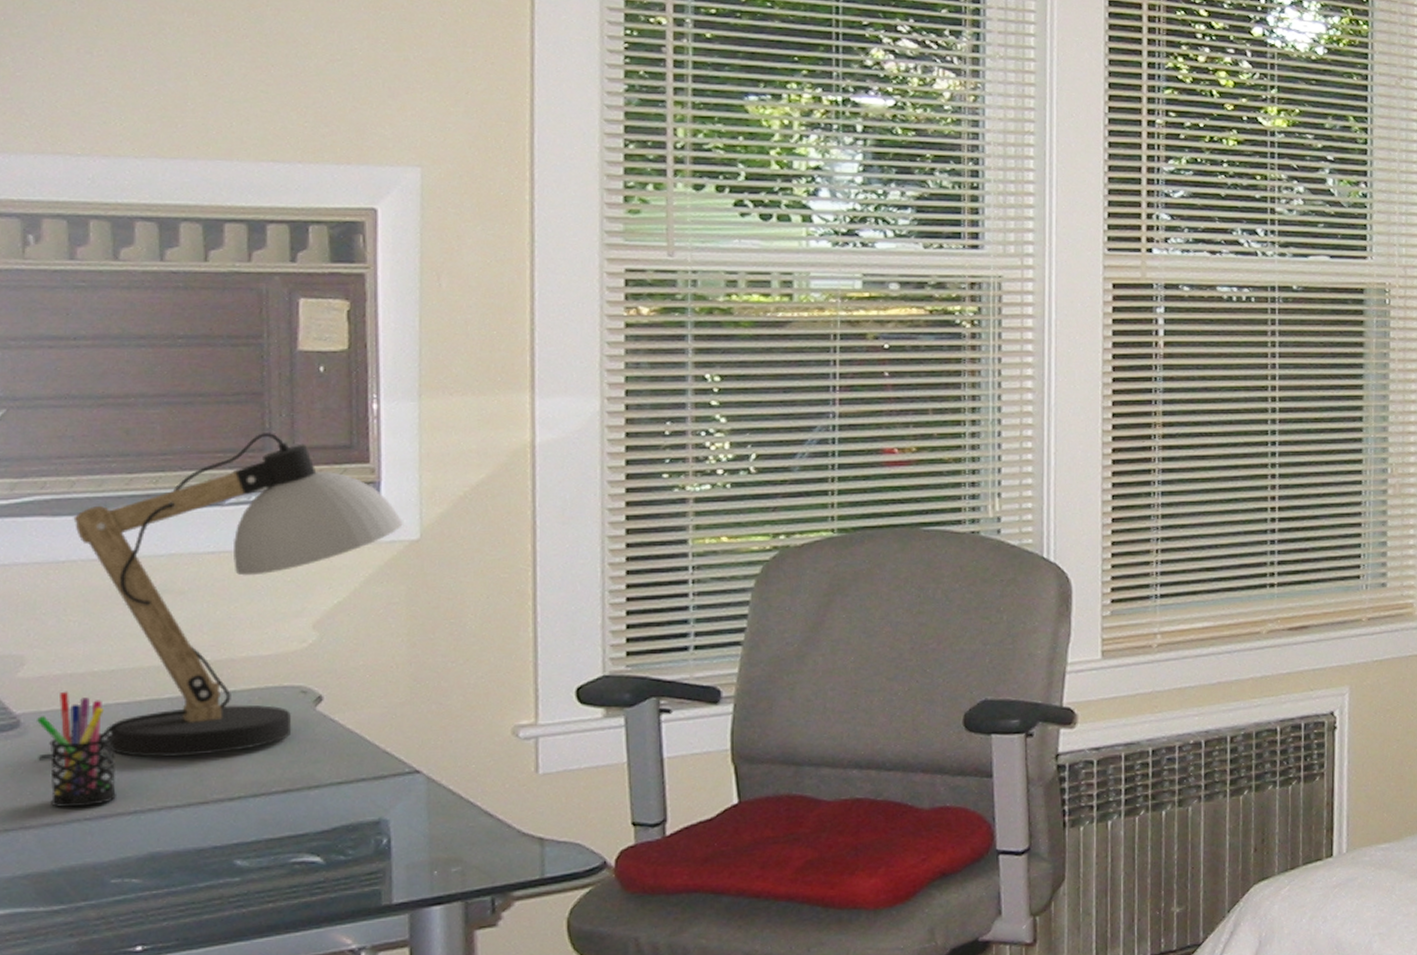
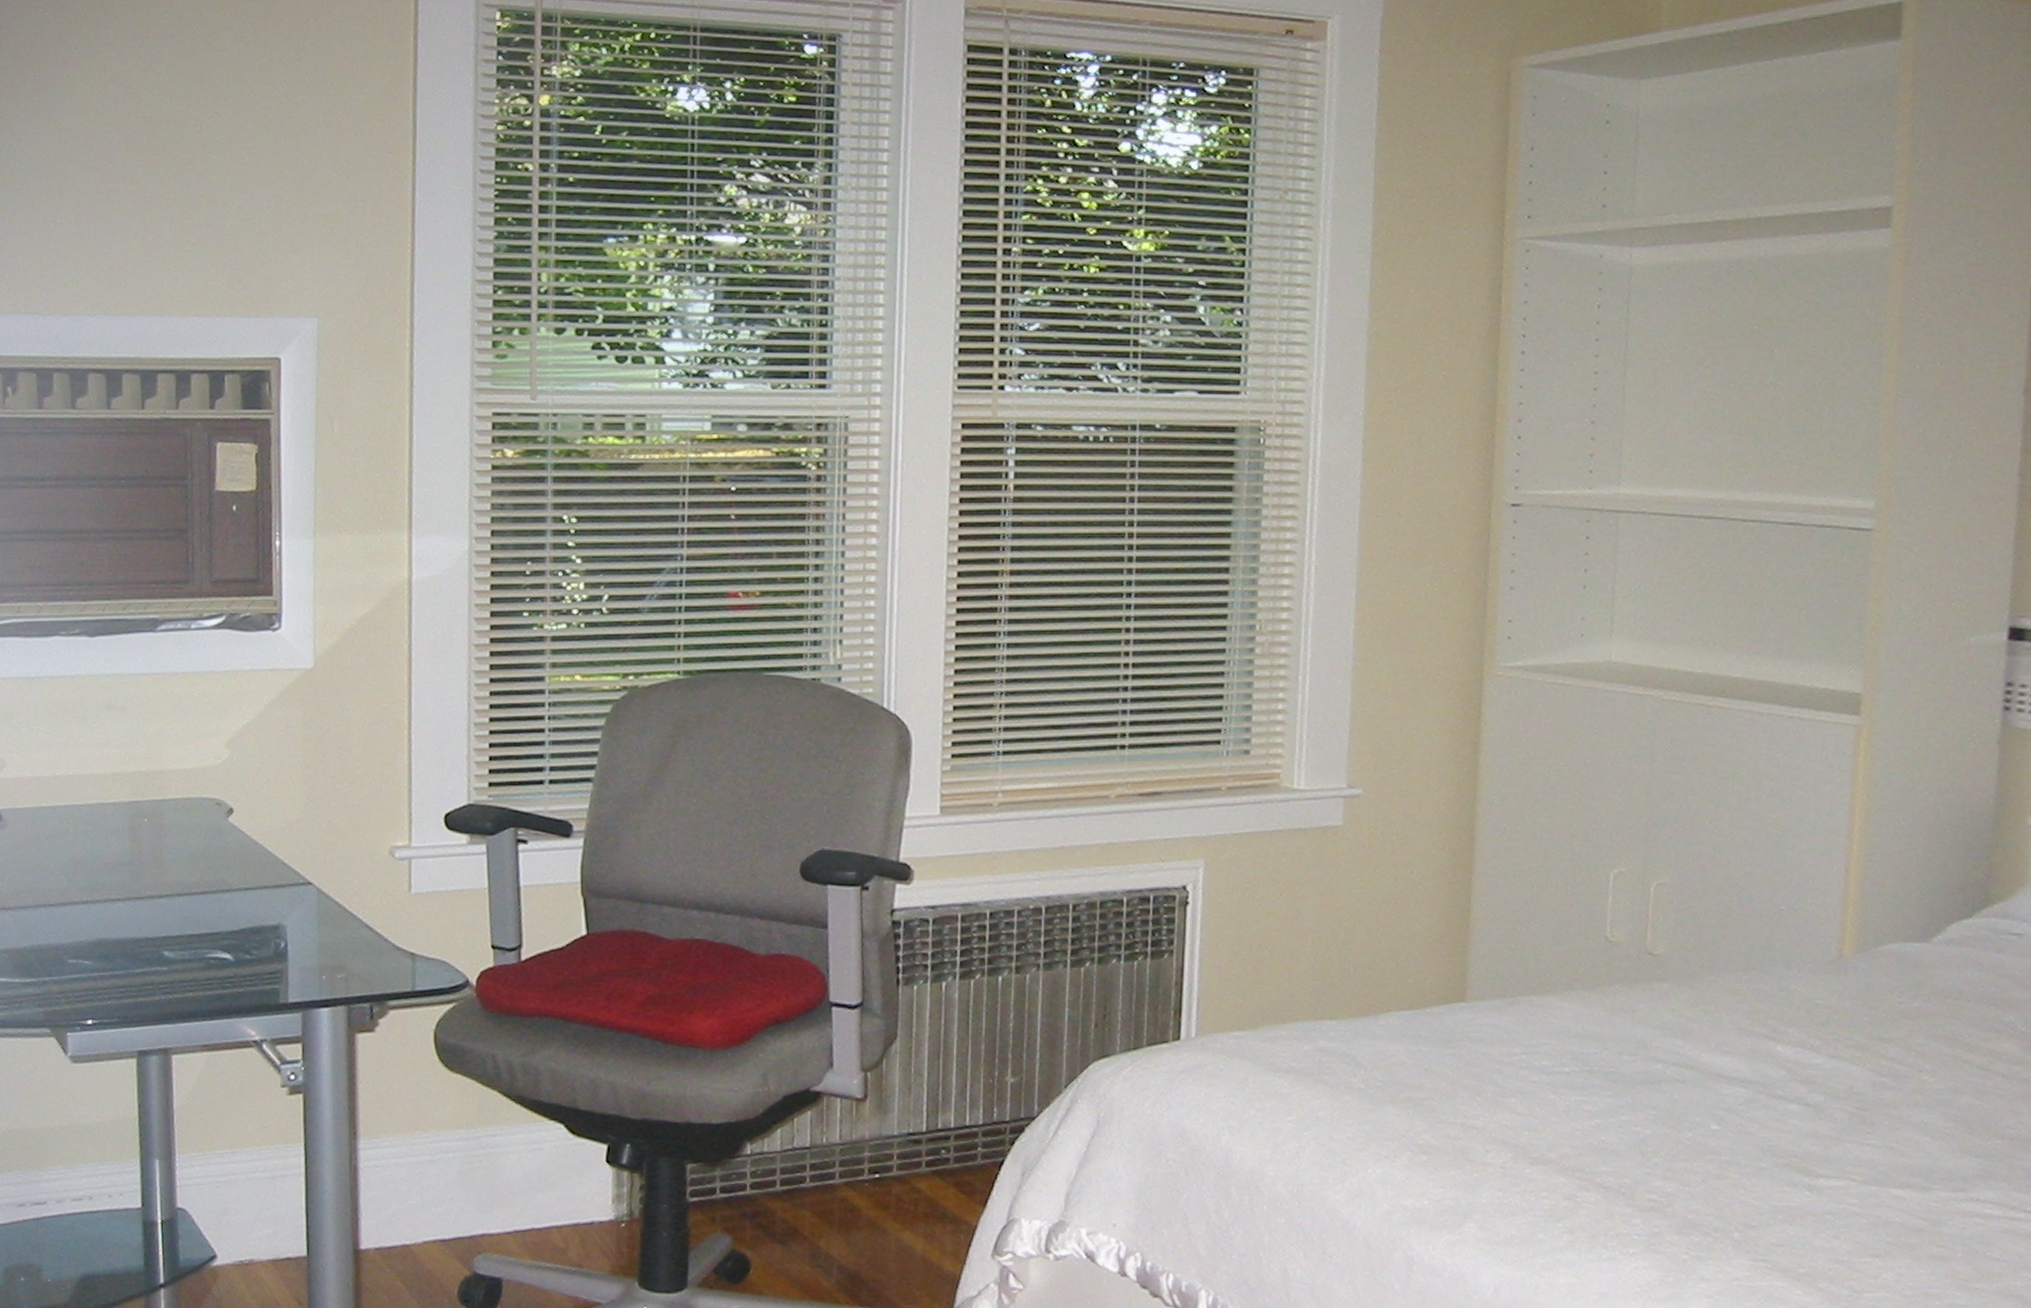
pen holder: present [37,691,116,807] -> none [14,792,73,894]
desk lamp: present [38,433,403,761] -> none [14,566,300,856]

